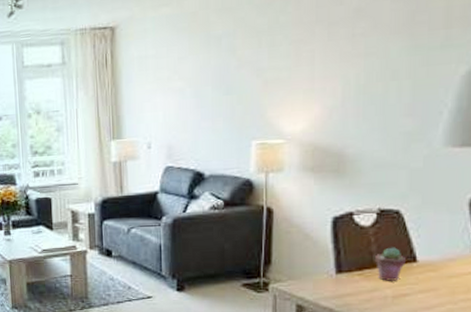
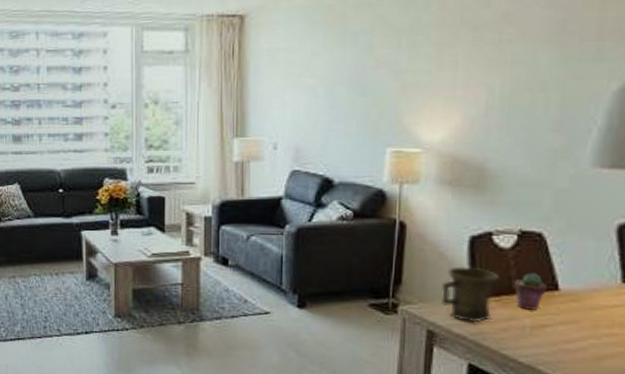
mug: none [309,245,362,295] -> present [441,266,501,322]

